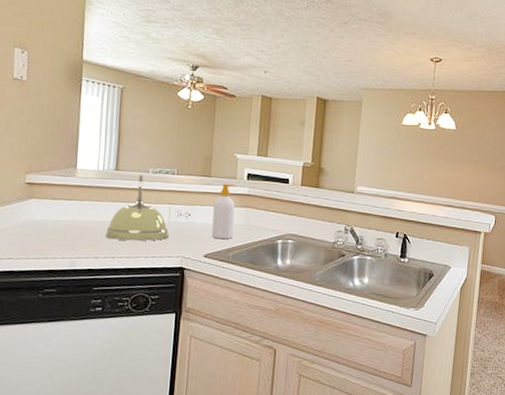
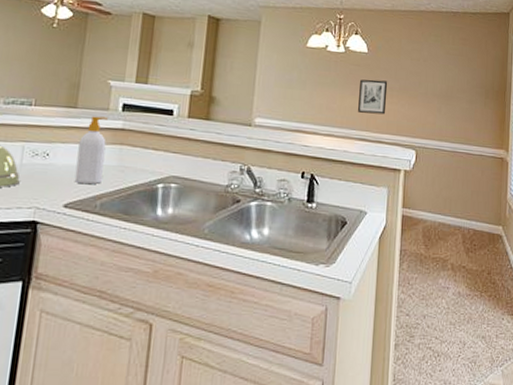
wall art: none [446,153,473,184] -> present [358,79,388,115]

